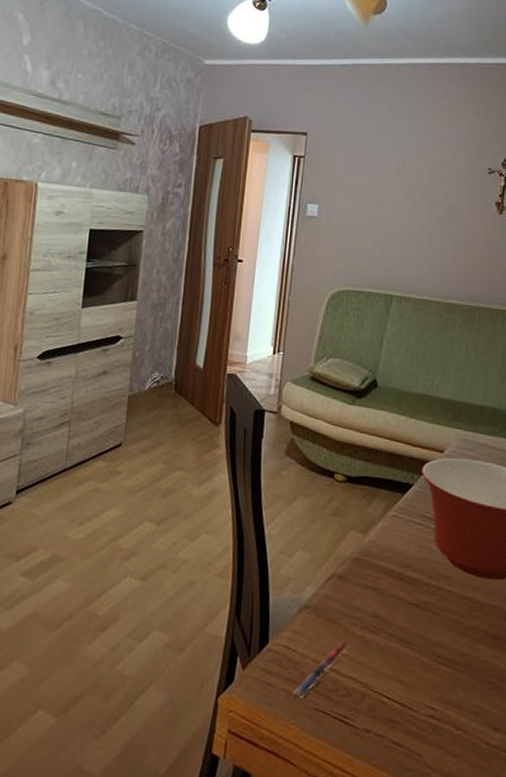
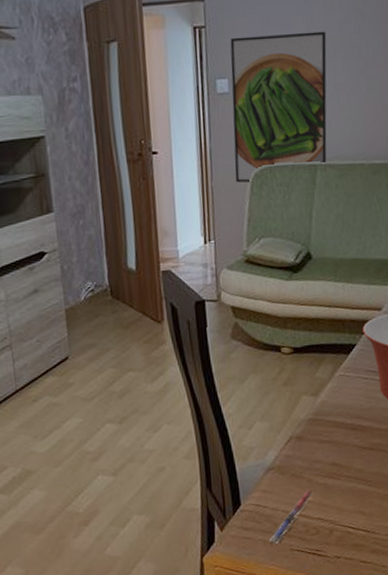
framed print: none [312,169,416,303] -> present [230,31,327,183]

